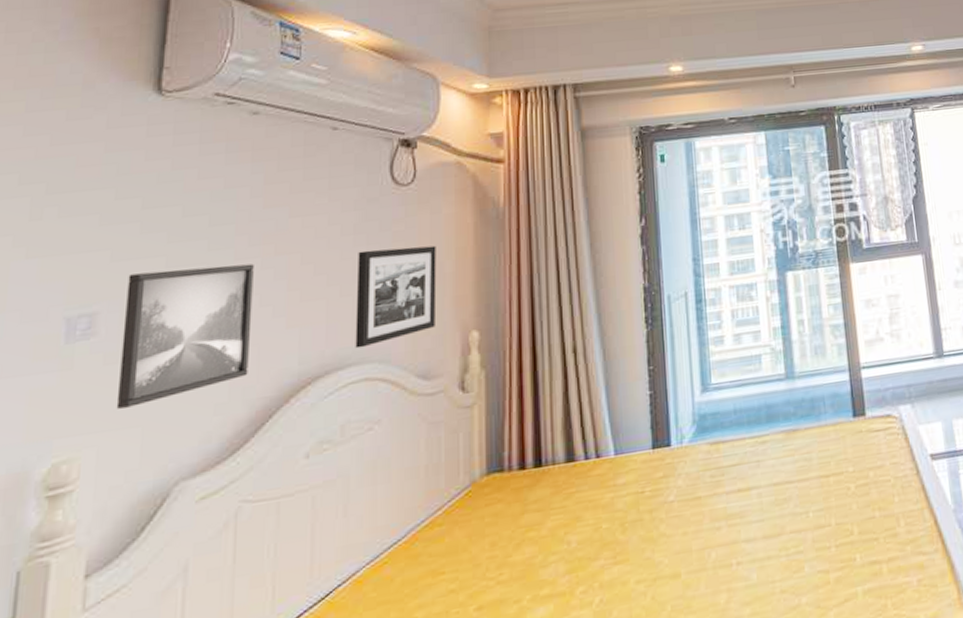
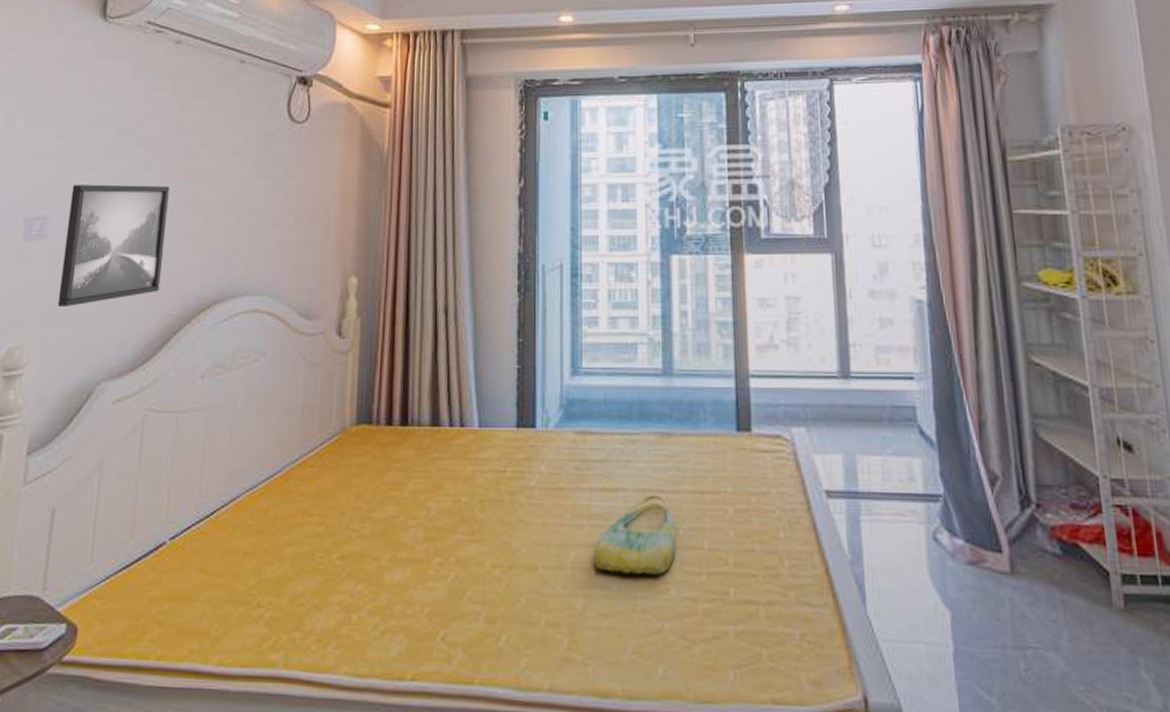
picture frame: present [355,245,437,349] -> none [248,184,324,279]
tote bag: none [732,486,807,564] -> present [593,495,676,575]

